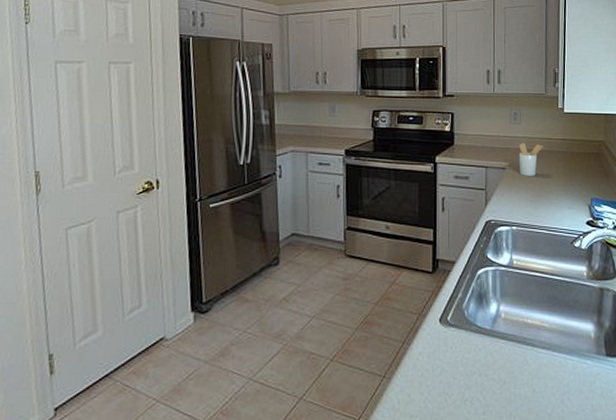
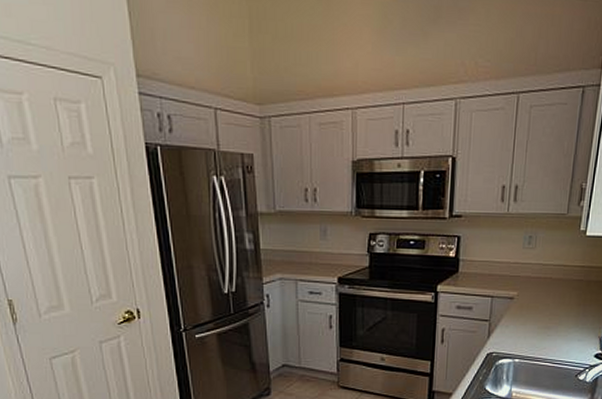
utensil holder: present [518,143,543,176] -> none [528,270,558,306]

